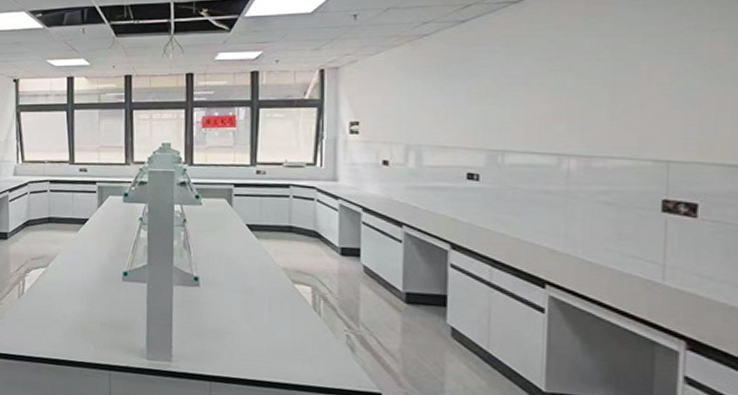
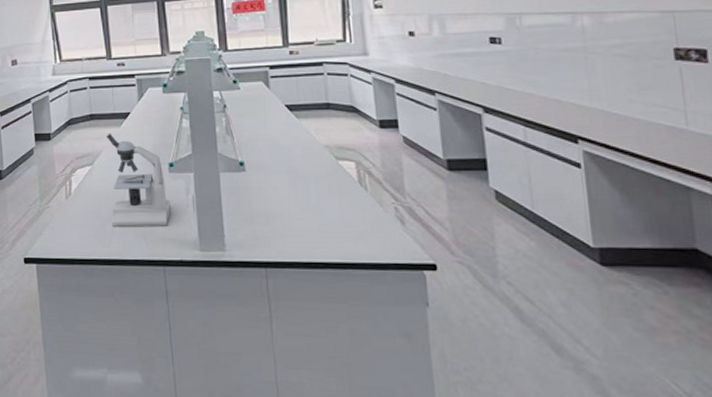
microscope: none [62,237,121,333] -> present [106,133,171,227]

